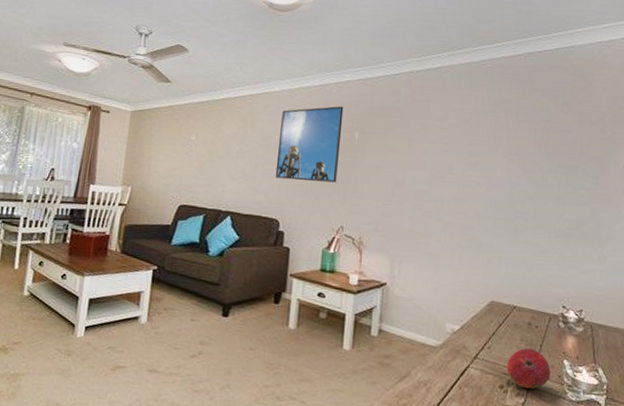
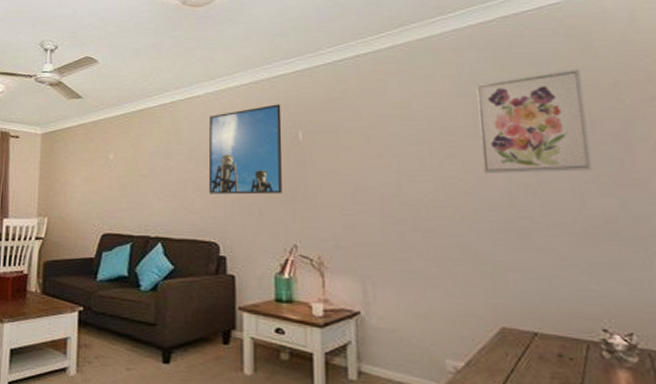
wall art: none [495,102,579,185] -> present [476,69,593,174]

